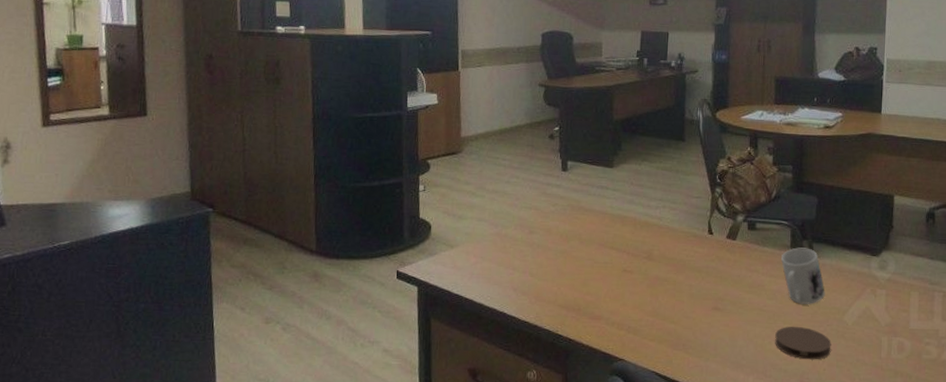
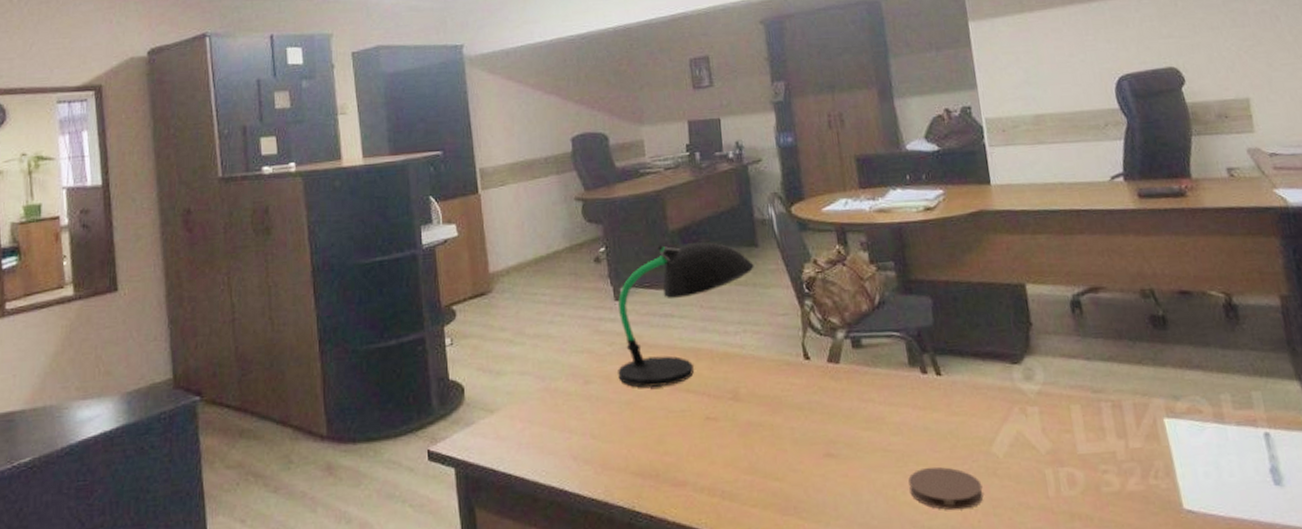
desk lamp: none [557,131,679,242] -> present [618,241,754,388]
mug: present [781,247,825,304] -> none [899,363,963,437]

